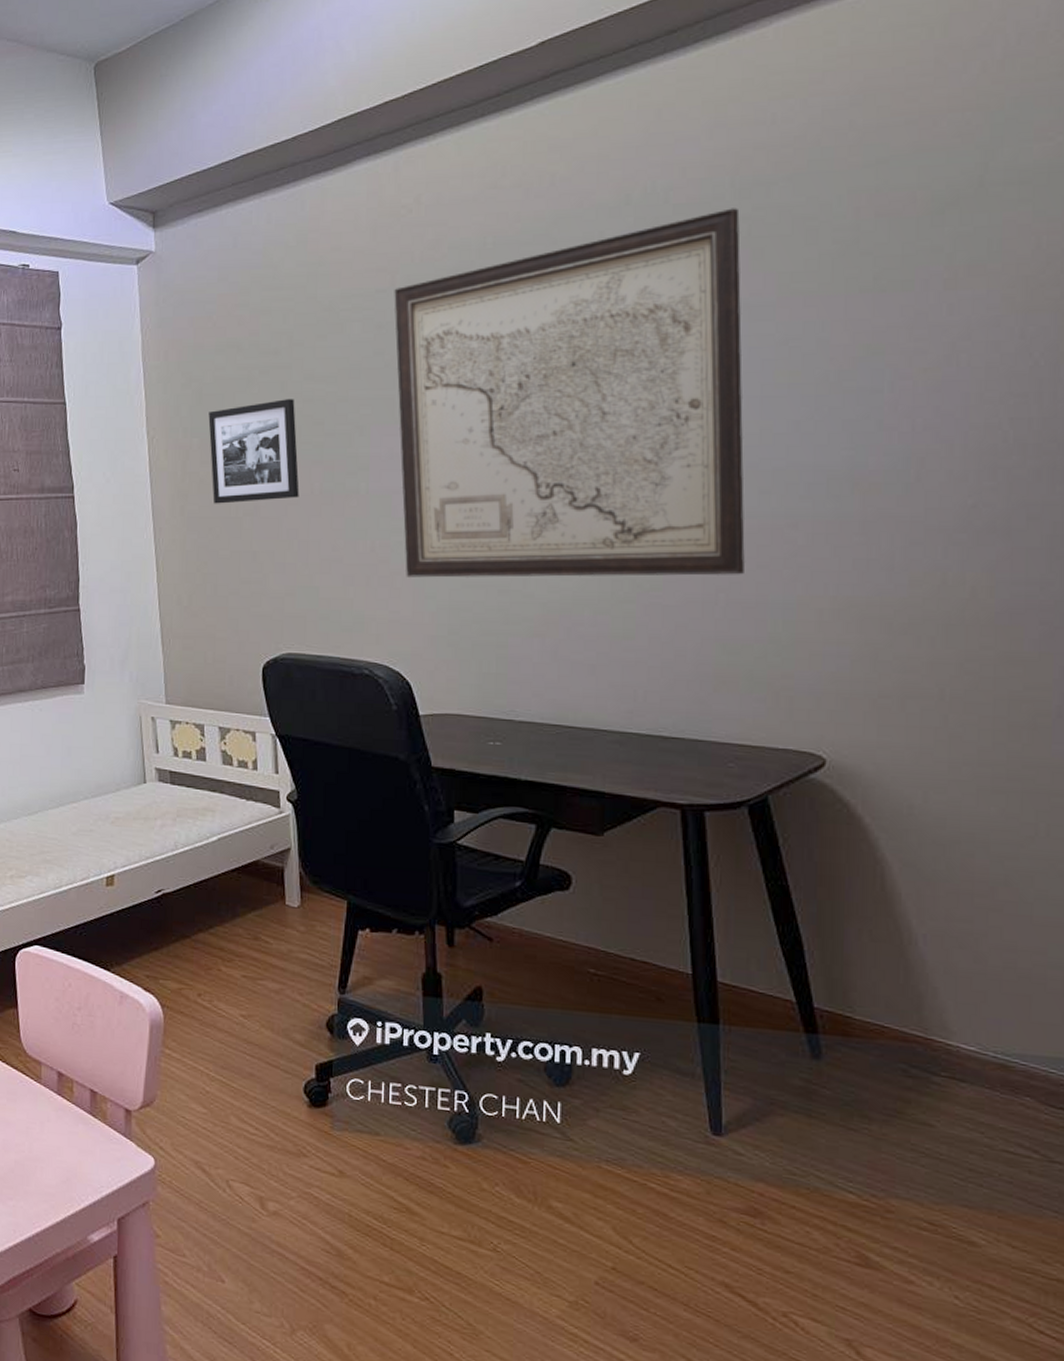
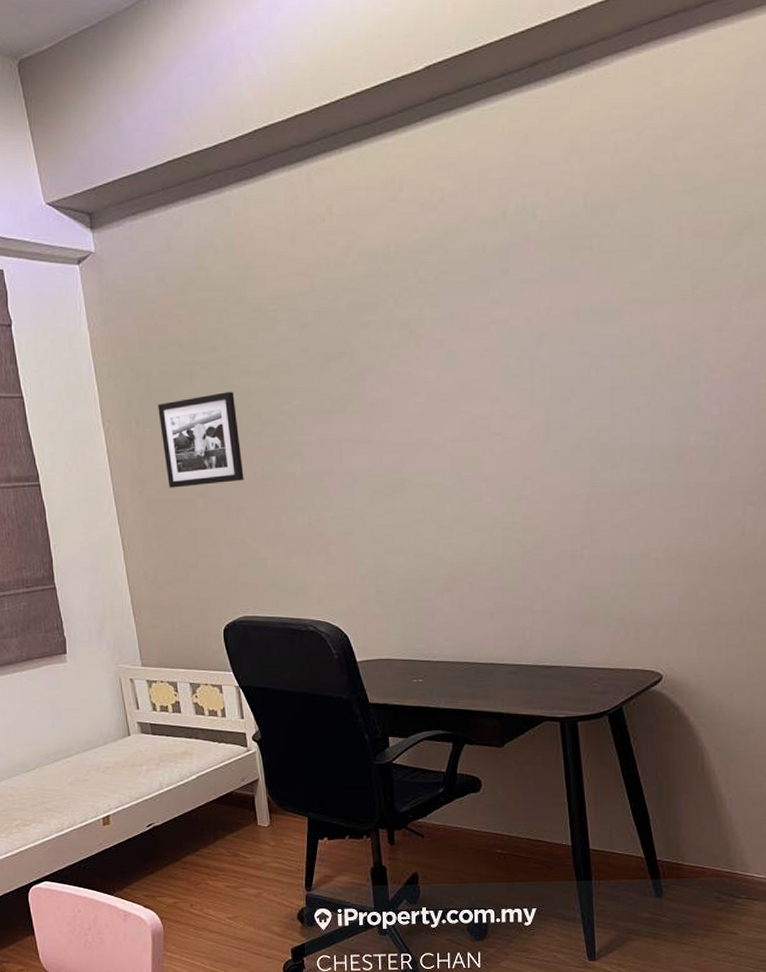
wall art: present [394,208,745,578] -> none [314,225,602,547]

